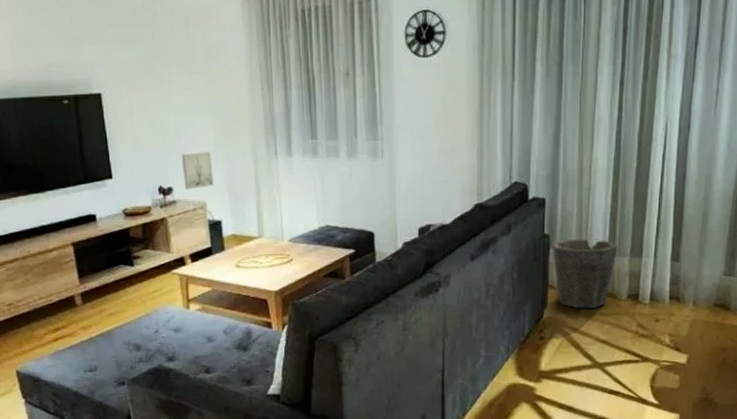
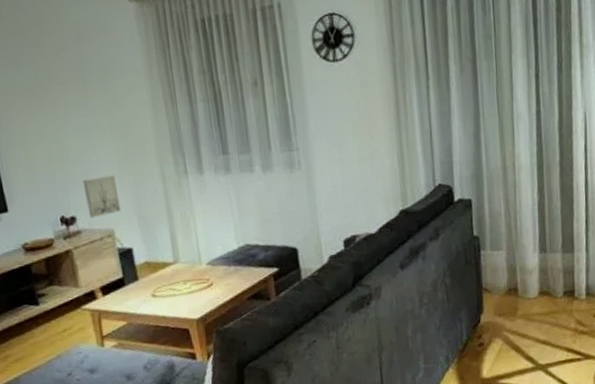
waste bin: present [551,238,617,309] -> none [482,237,549,311]

